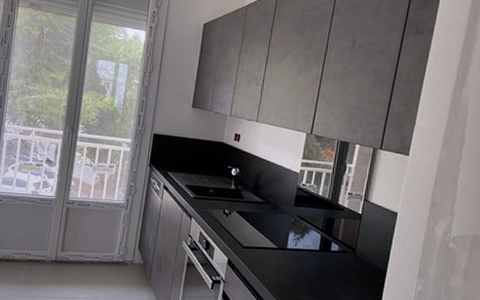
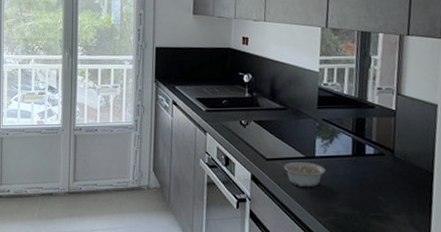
legume: none [252,249,295,275] -> present [276,161,326,187]

